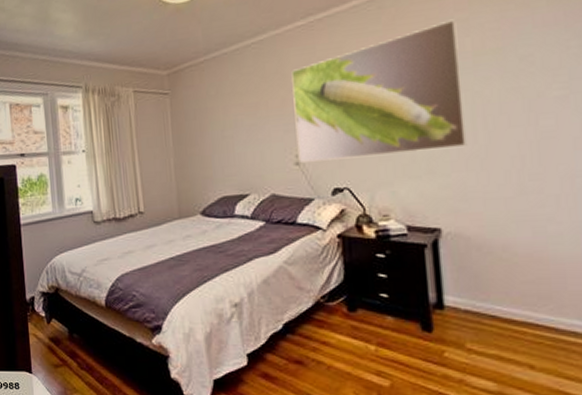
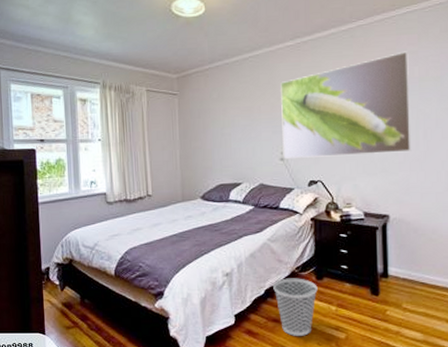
wastebasket: none [293,309,351,382] -> present [273,278,318,336]

